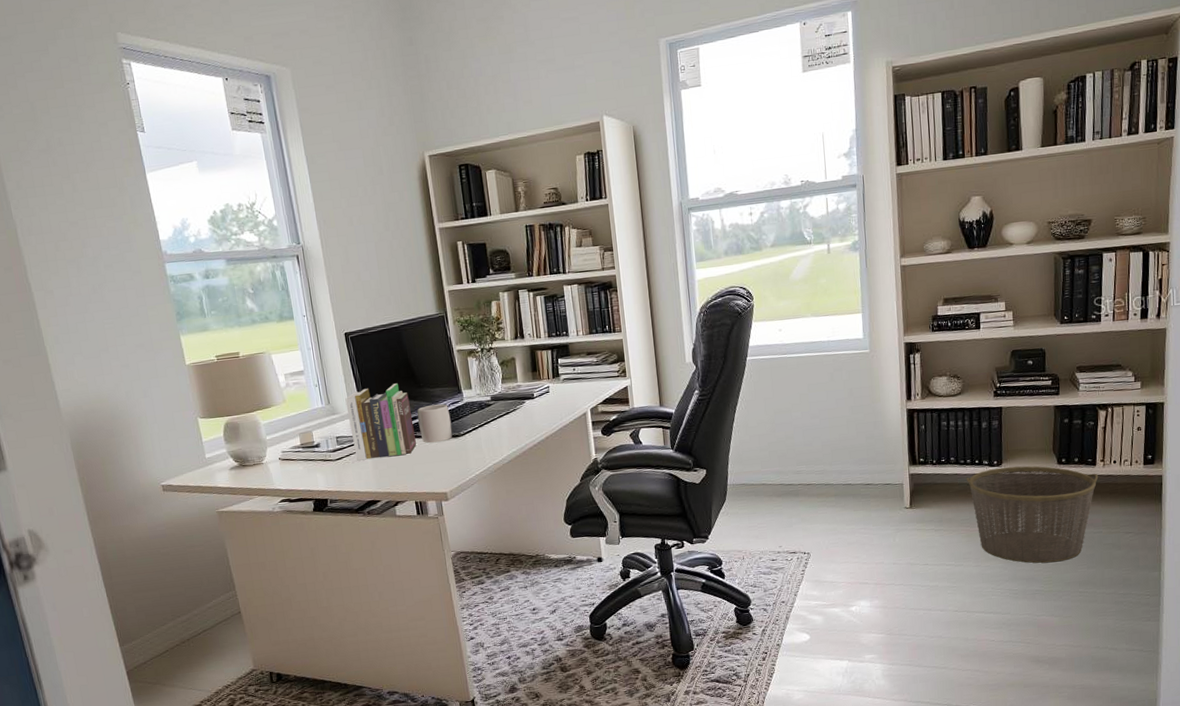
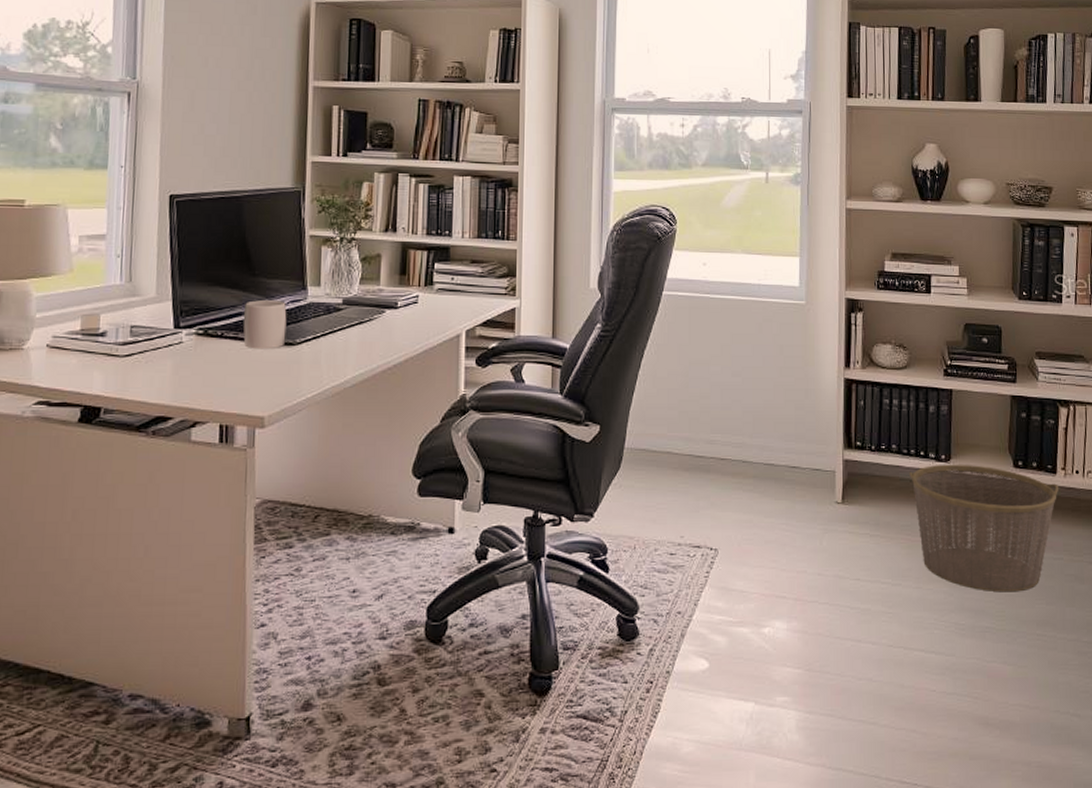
books: present [345,383,416,461] -> none [151,267,237,361]

